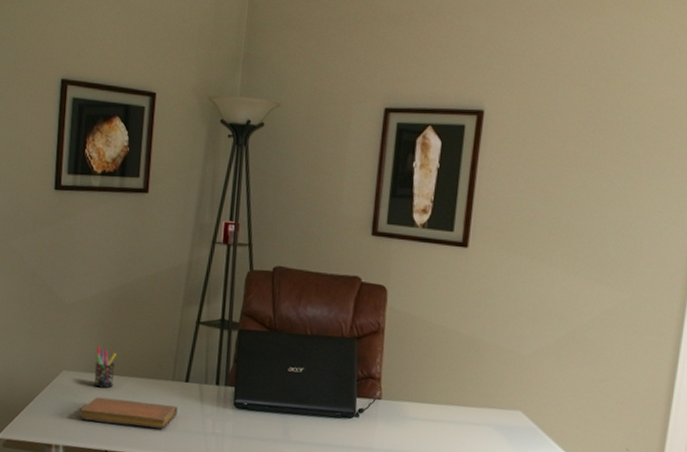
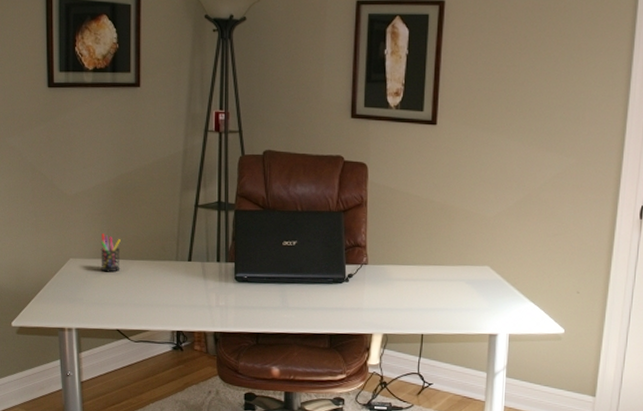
notebook: present [79,397,178,429] -> none [89,280,183,305]

